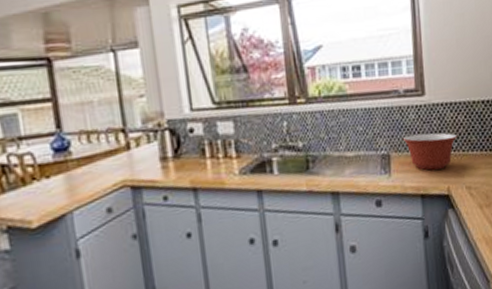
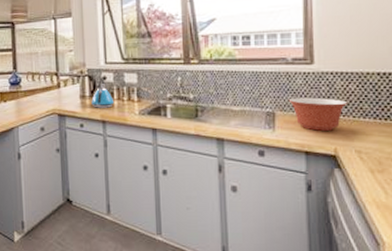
kettle: none [176,130,207,172] -> present [91,77,115,108]

